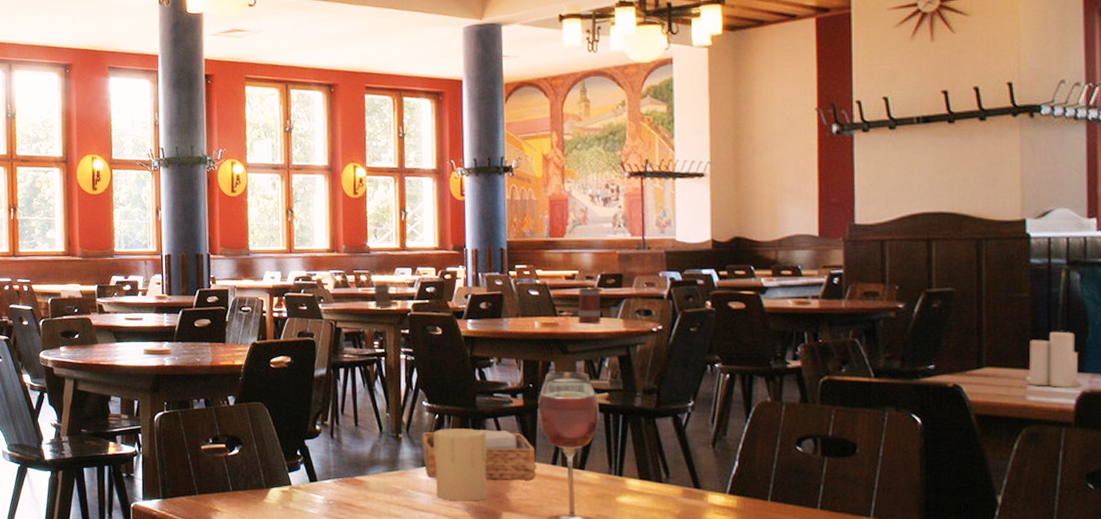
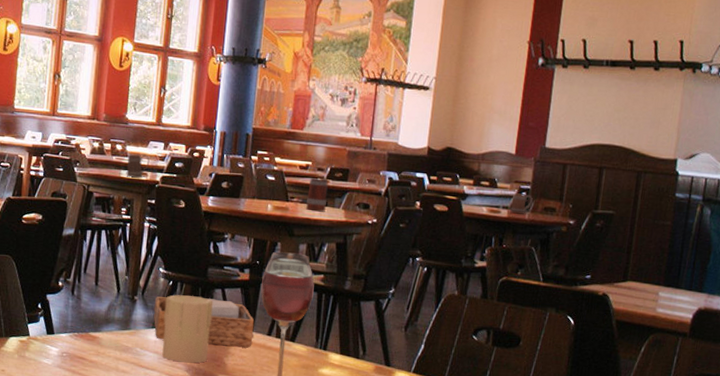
beer mug: none [822,279,848,303] -> present [510,193,533,214]
candle: present [1025,330,1082,388] -> none [657,255,700,305]

